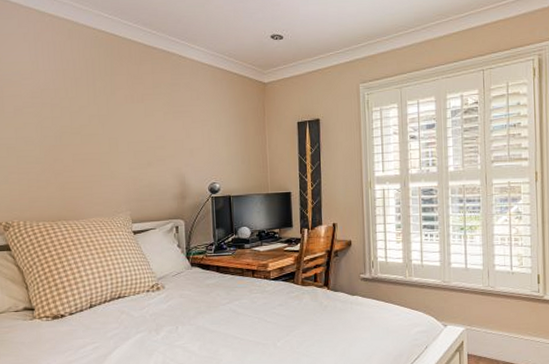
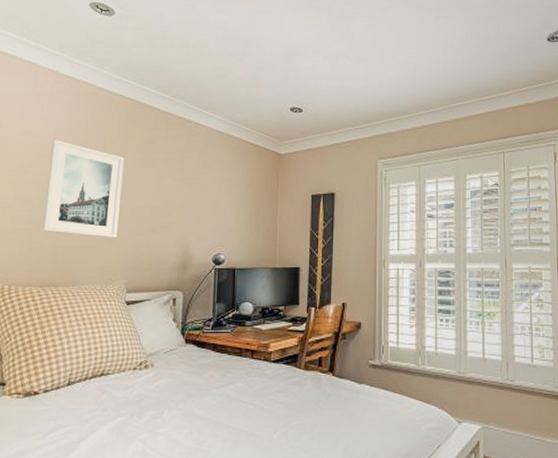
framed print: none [43,79,117,173] -> present [42,139,125,238]

